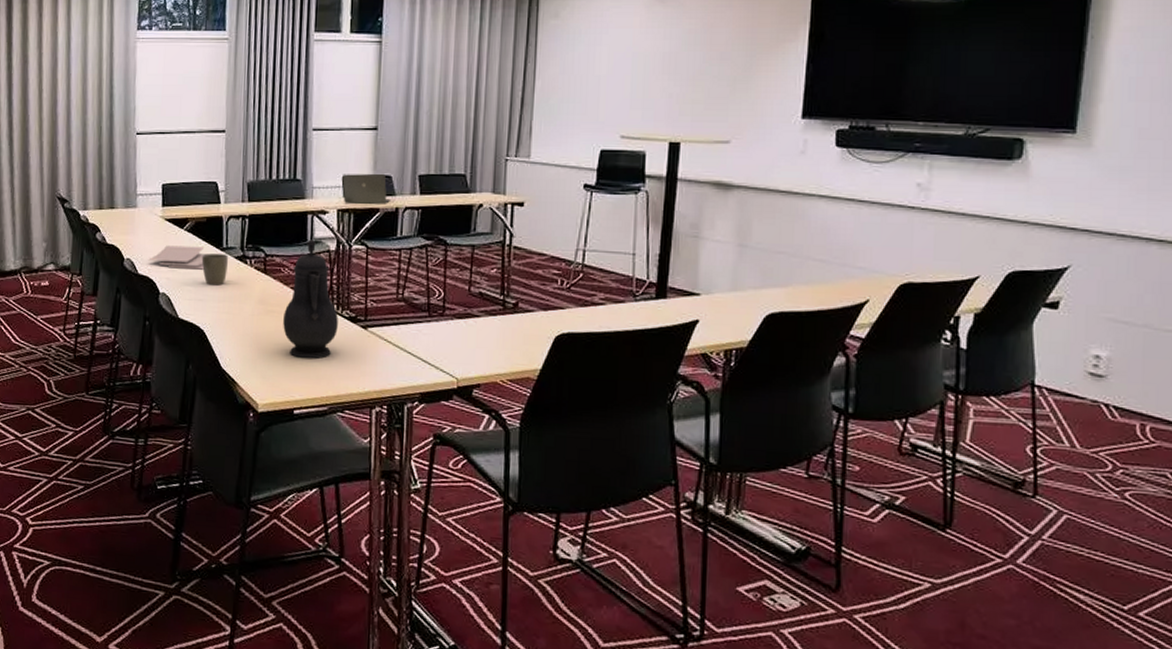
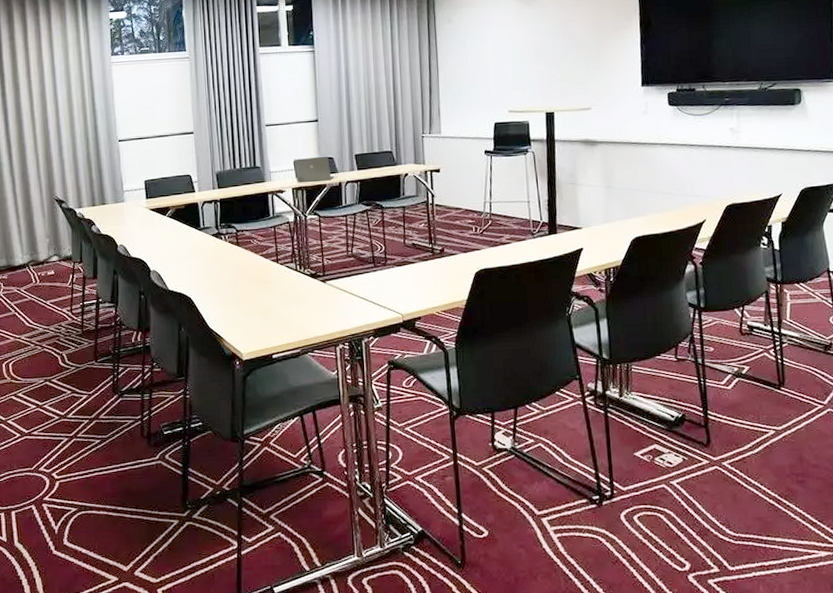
papers: present [148,245,208,270] -> none [139,229,189,250]
cup: present [201,253,228,285] -> none [183,233,206,260]
coffeepot: present [283,239,338,358] -> none [256,214,302,311]

